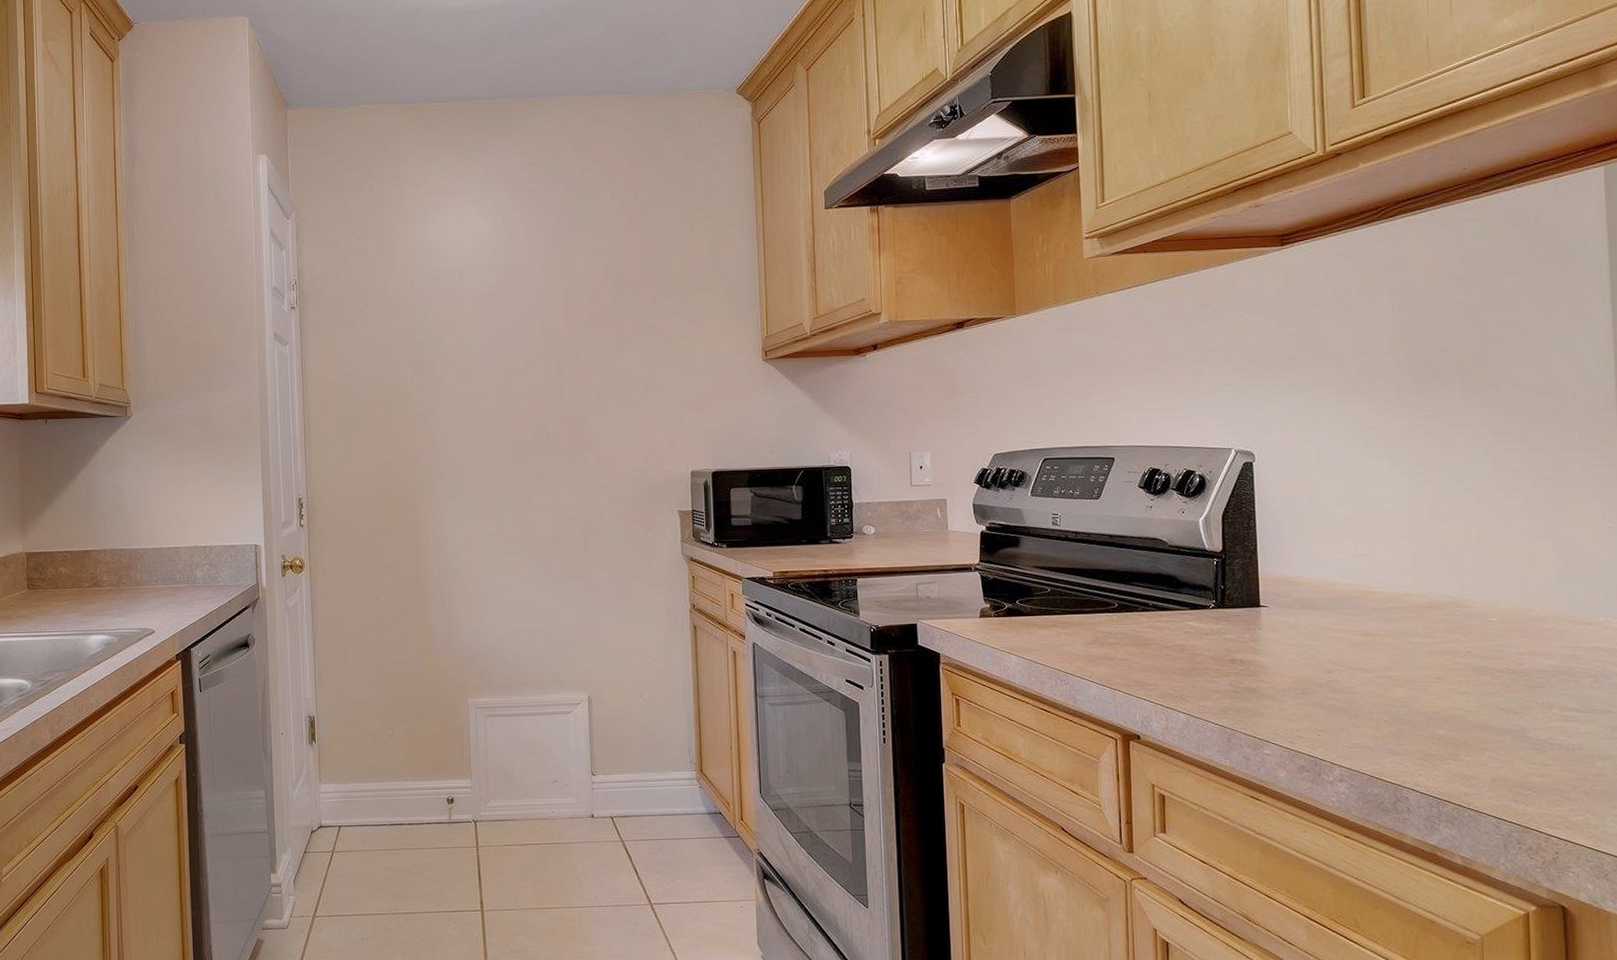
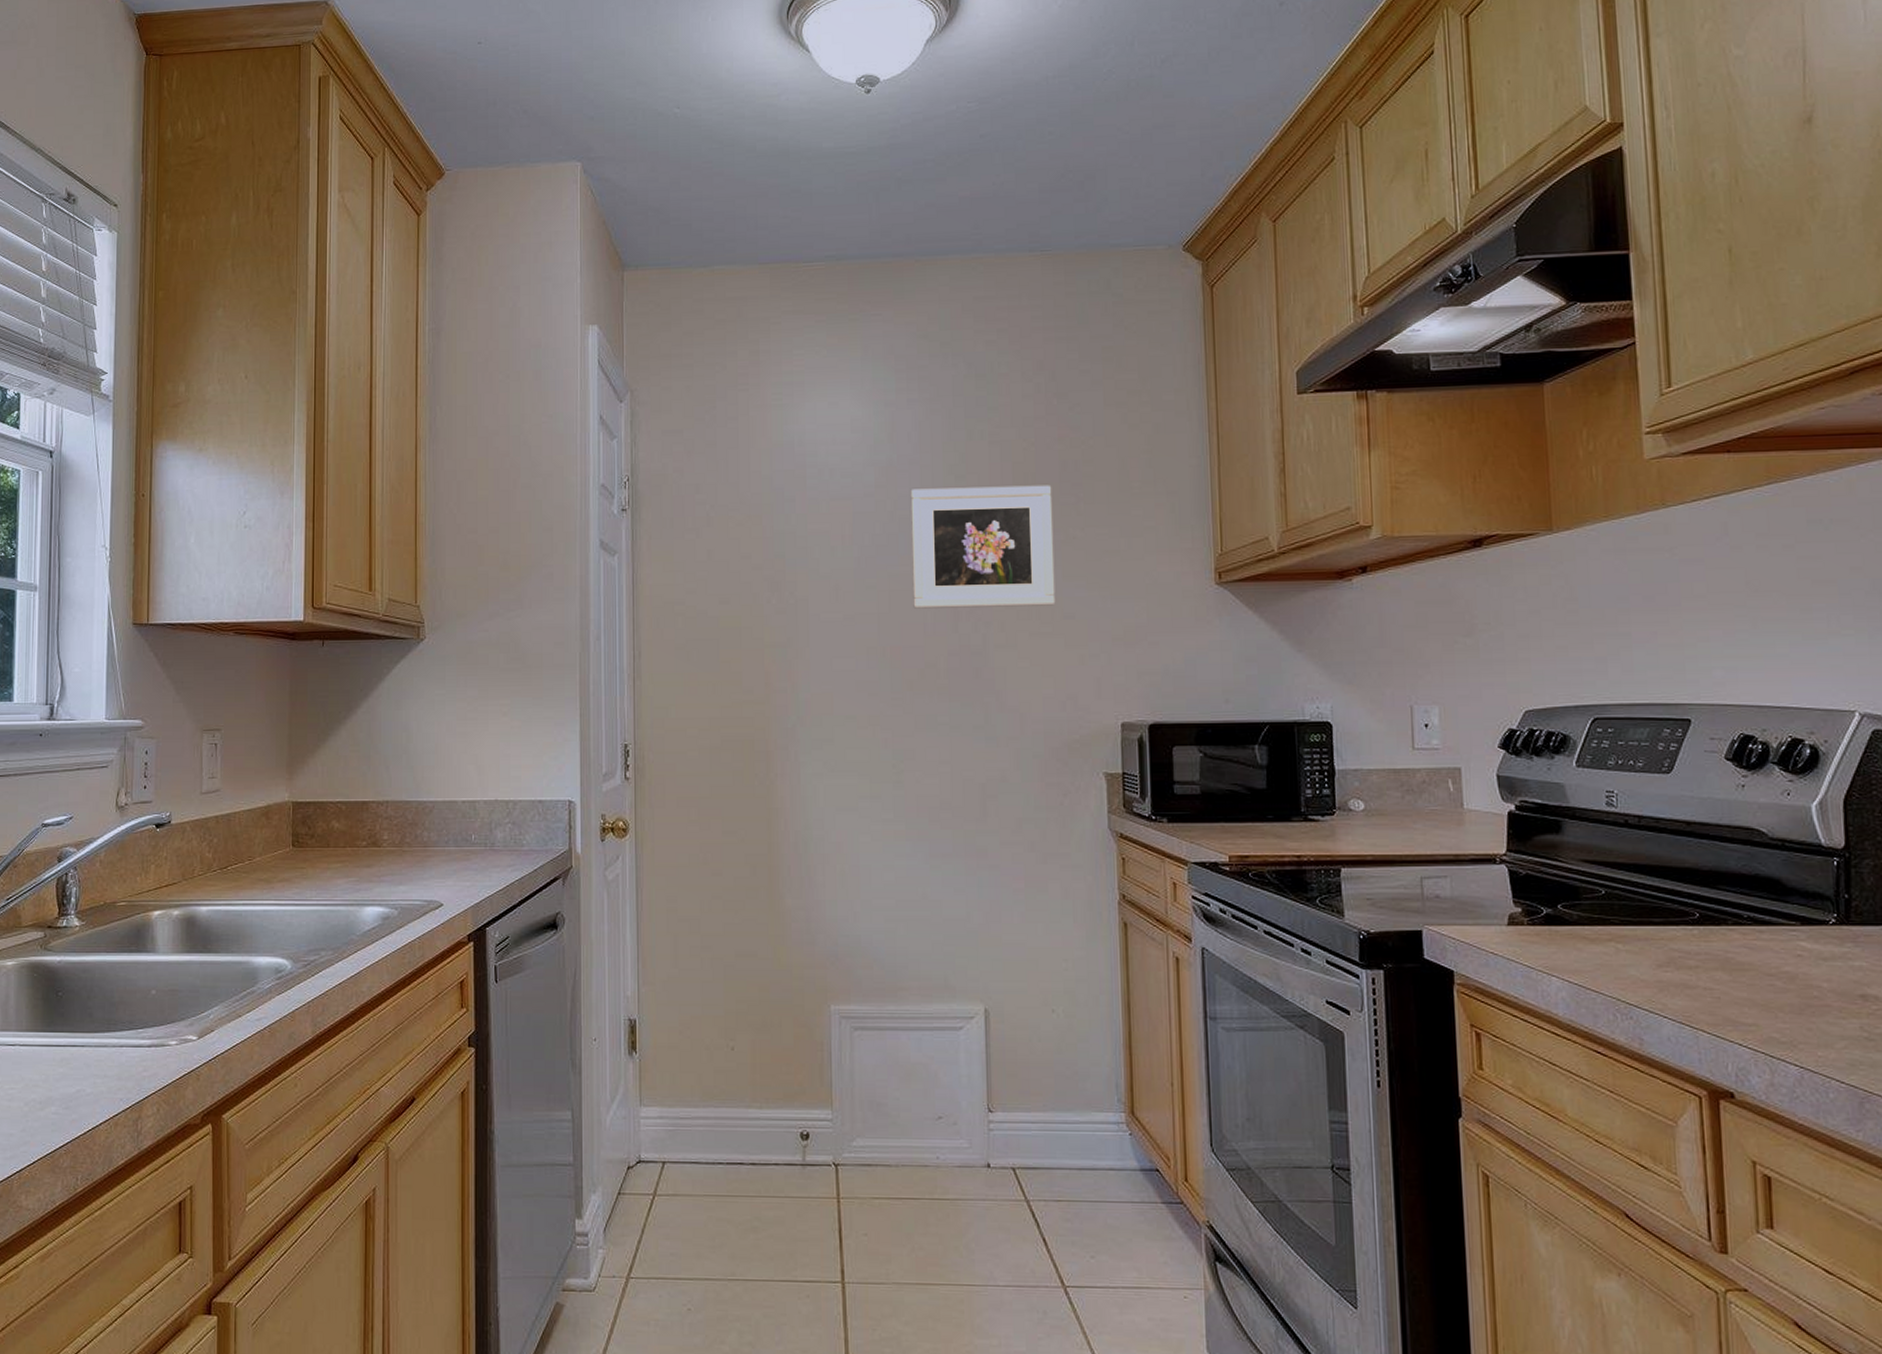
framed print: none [524,283,639,384] -> present [910,485,1056,609]

